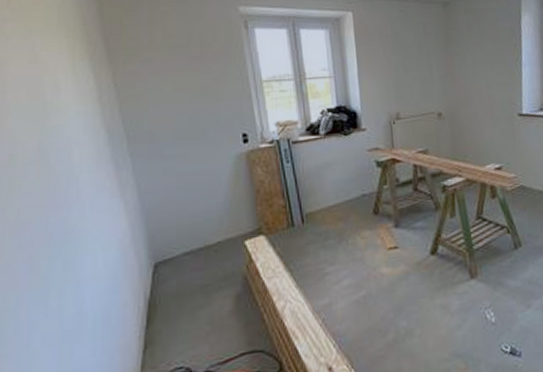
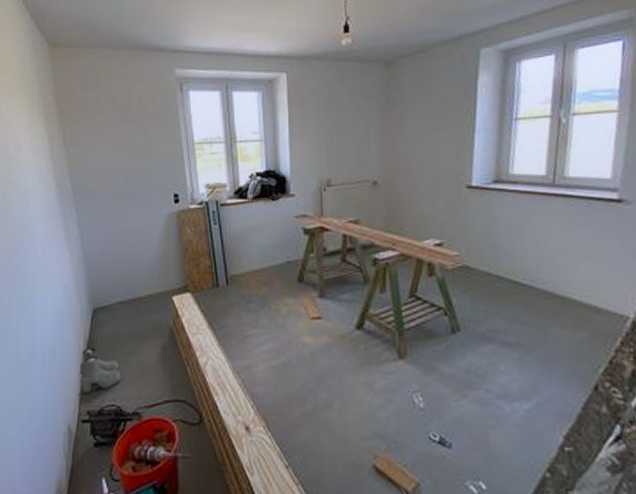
boots: none [139,306,190,359] -> present [79,347,121,393]

